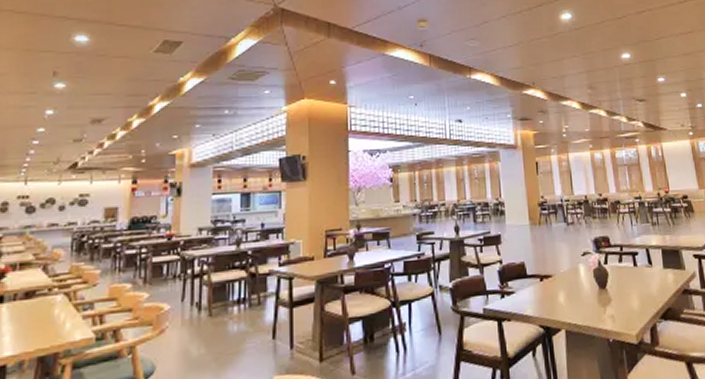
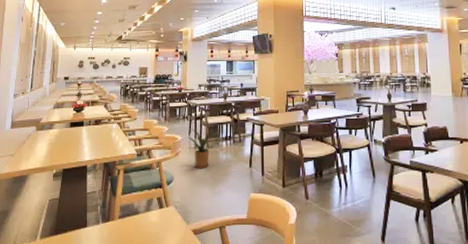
house plant: none [177,289,230,350] -> present [186,129,220,169]

